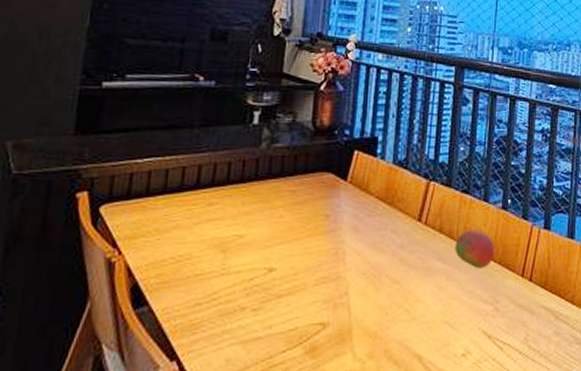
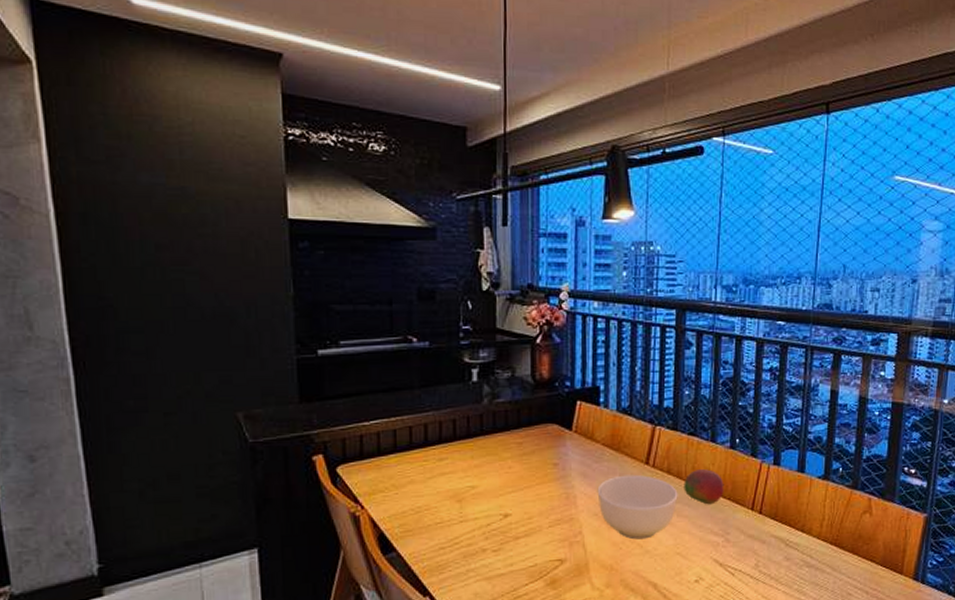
bowl: none [367,231,449,304] -> present [597,474,678,540]

